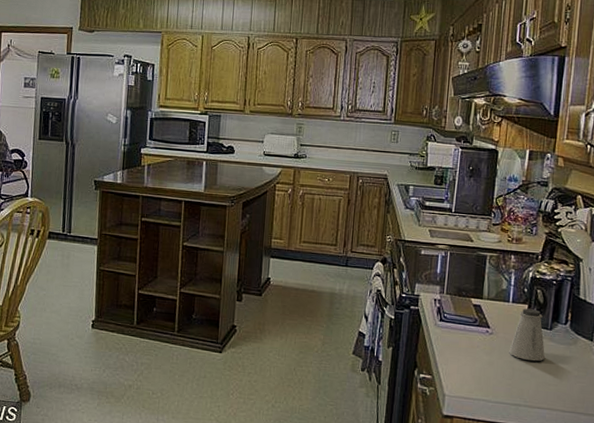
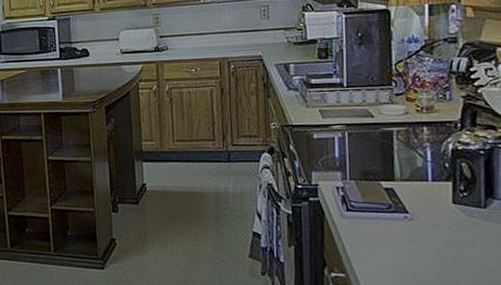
saltshaker: present [509,308,546,361] -> none [436,186,483,247]

